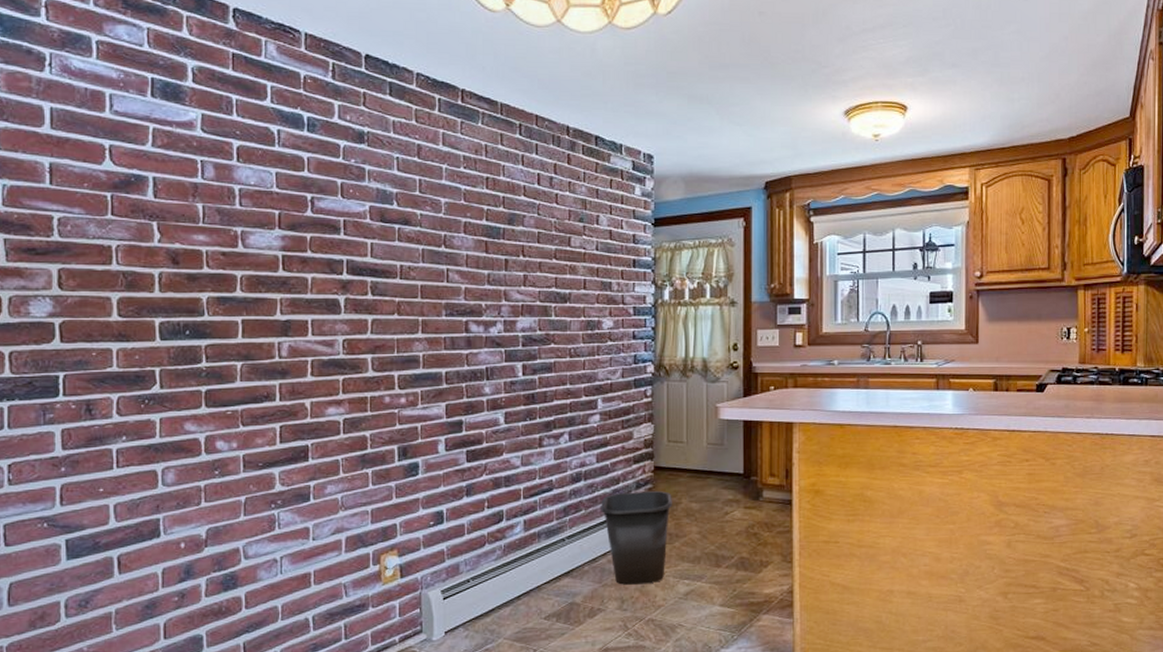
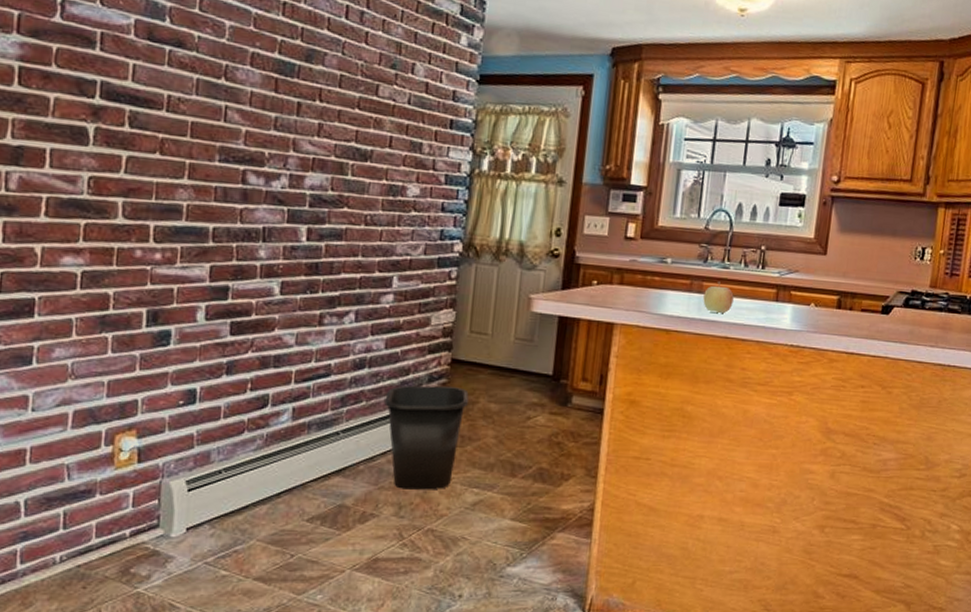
fruit: none [870,377,898,406] -> present [703,281,734,314]

